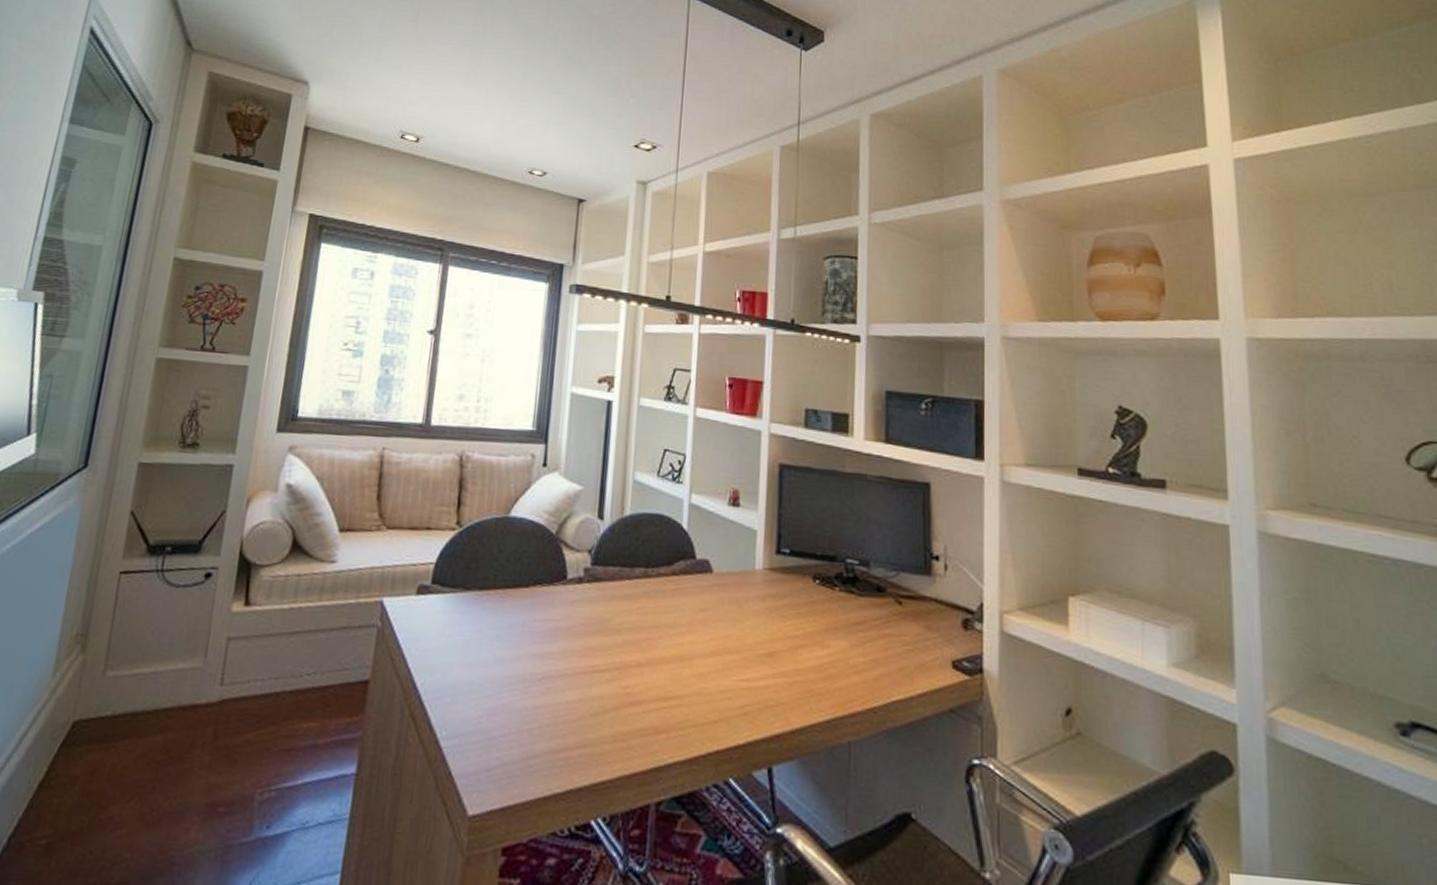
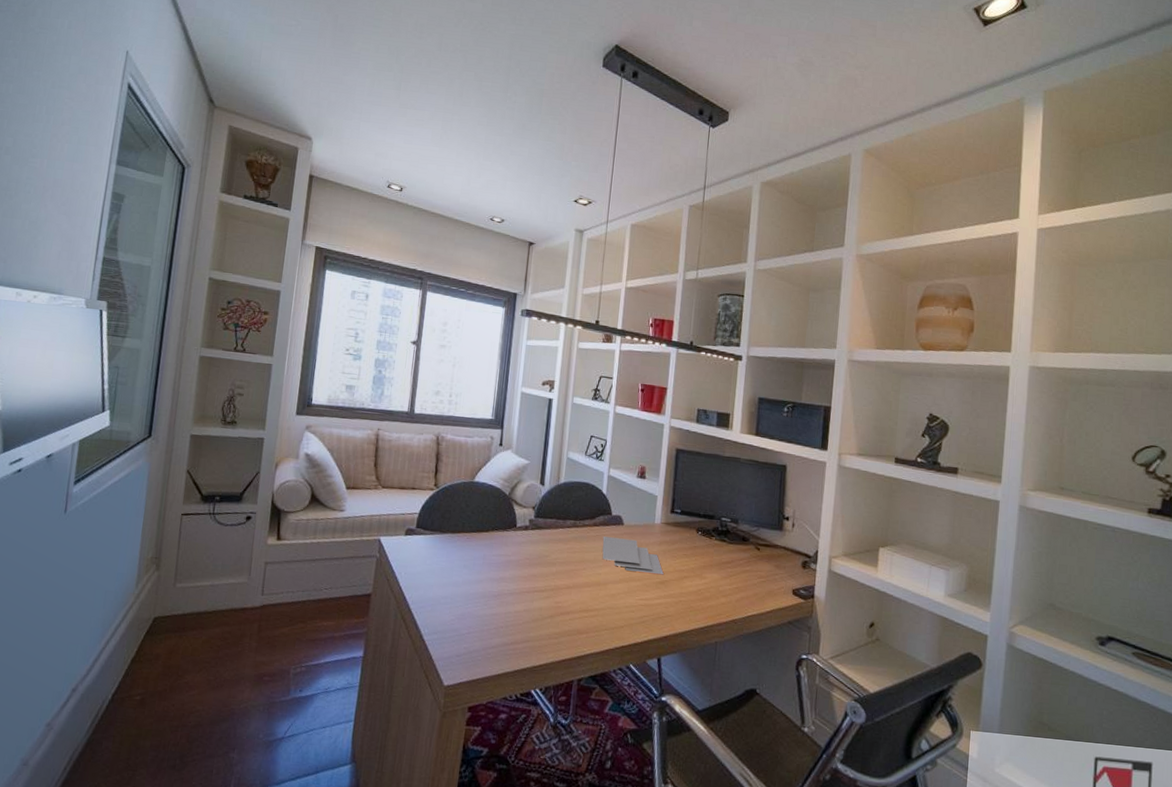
papers: none [684,590,770,644] -> present [602,536,664,575]

